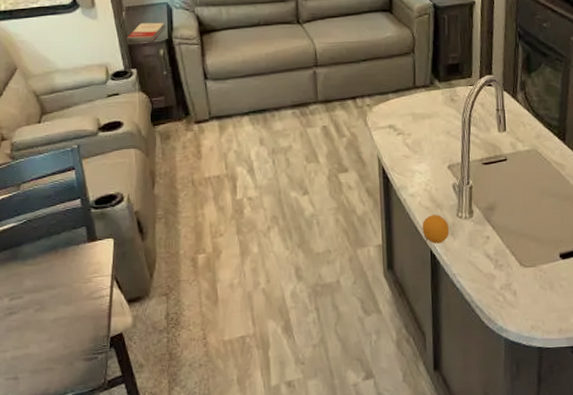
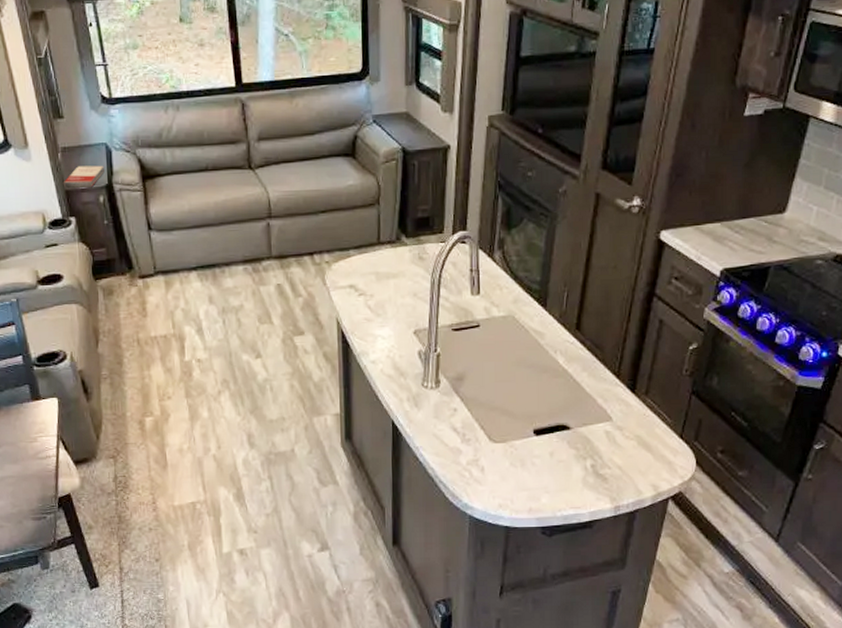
fruit: present [422,214,450,244] -> none [383,383,414,415]

